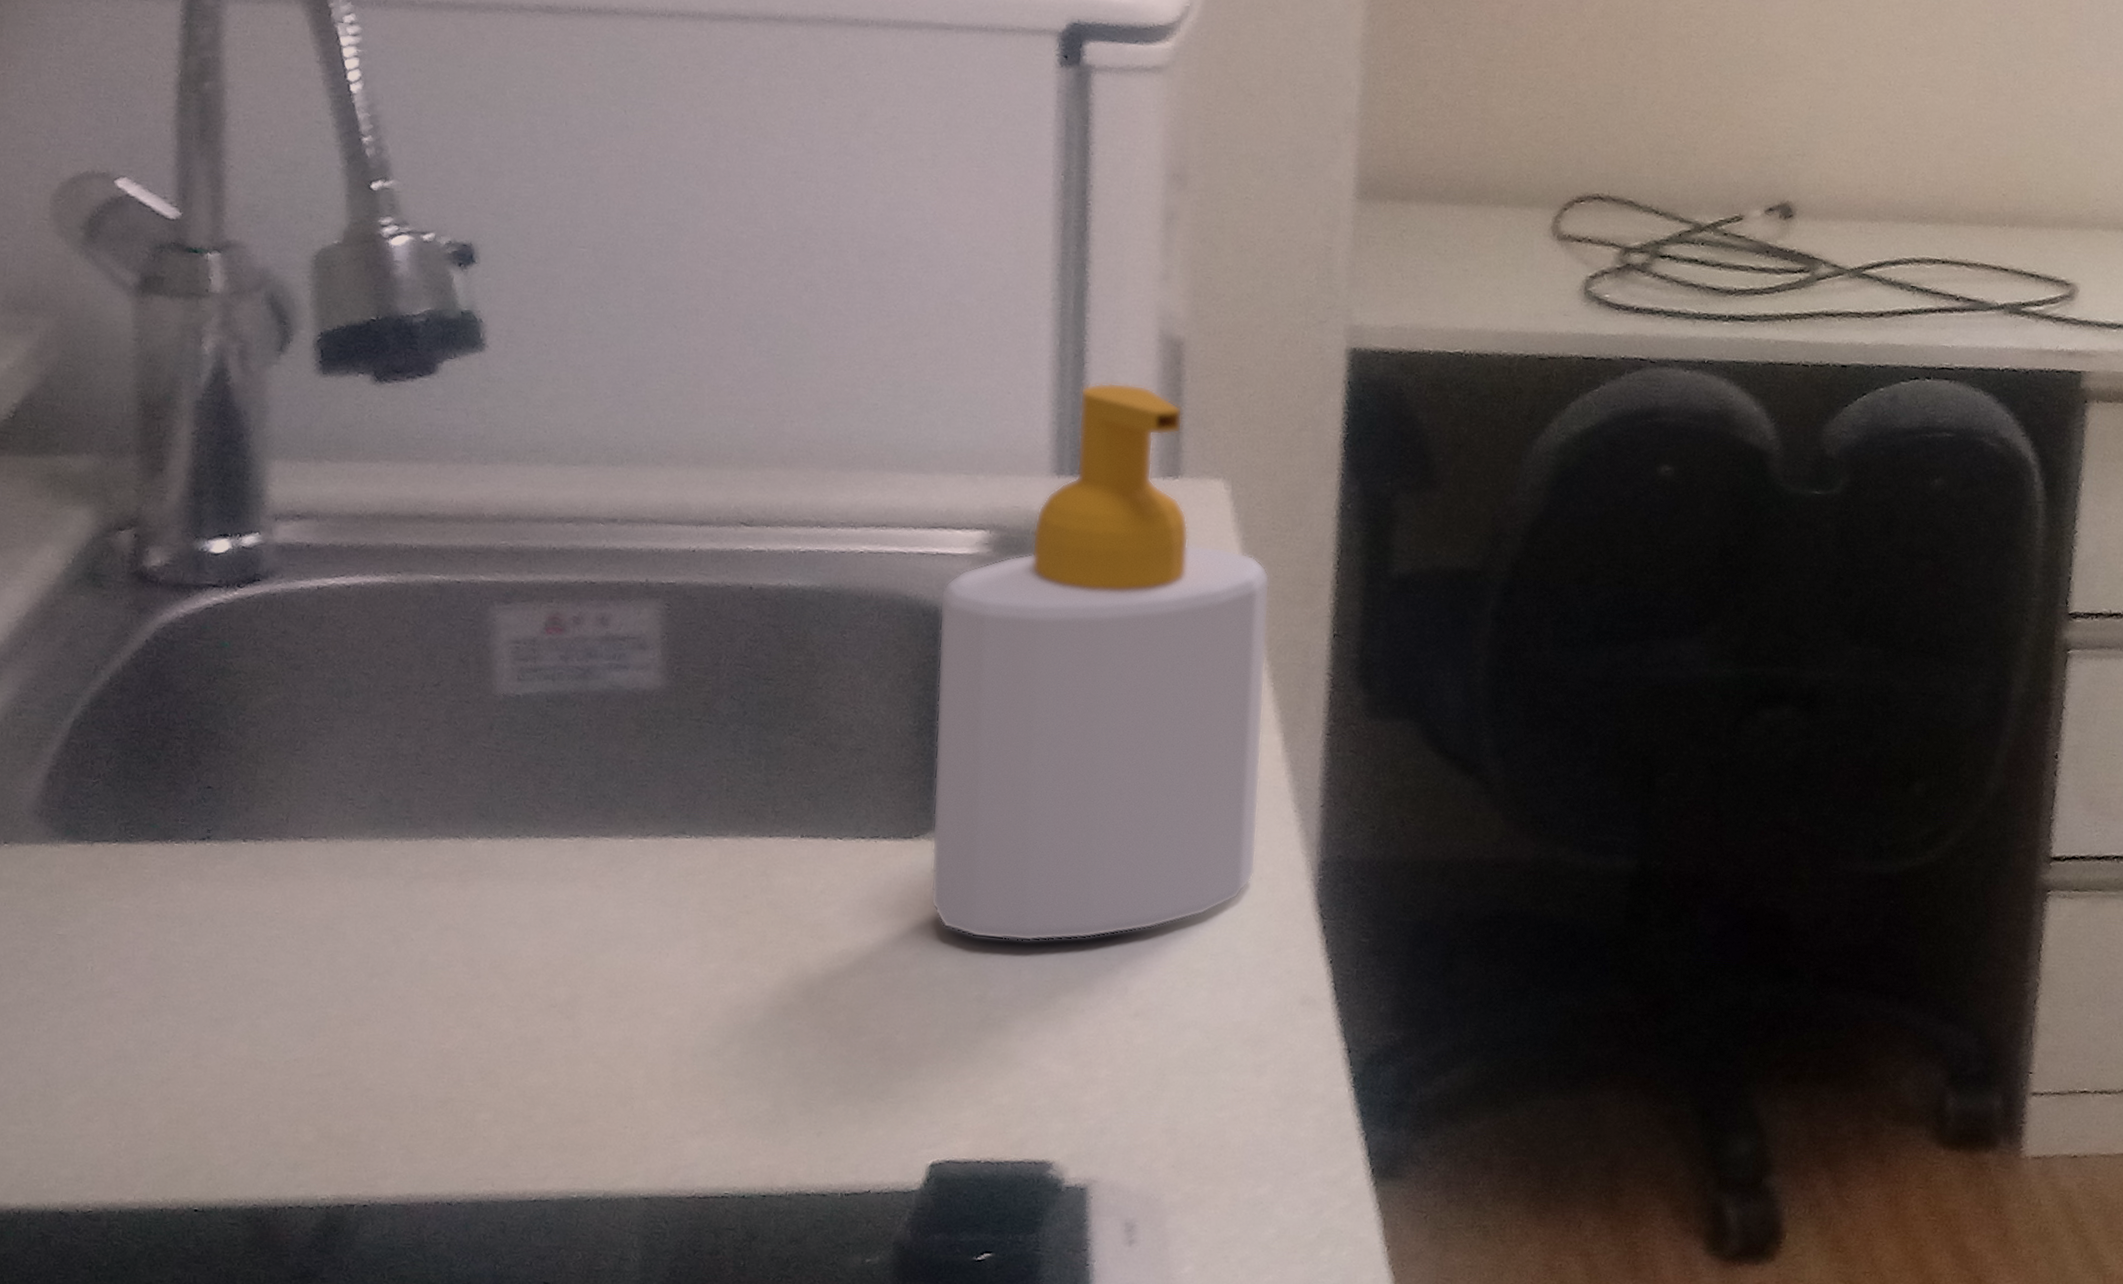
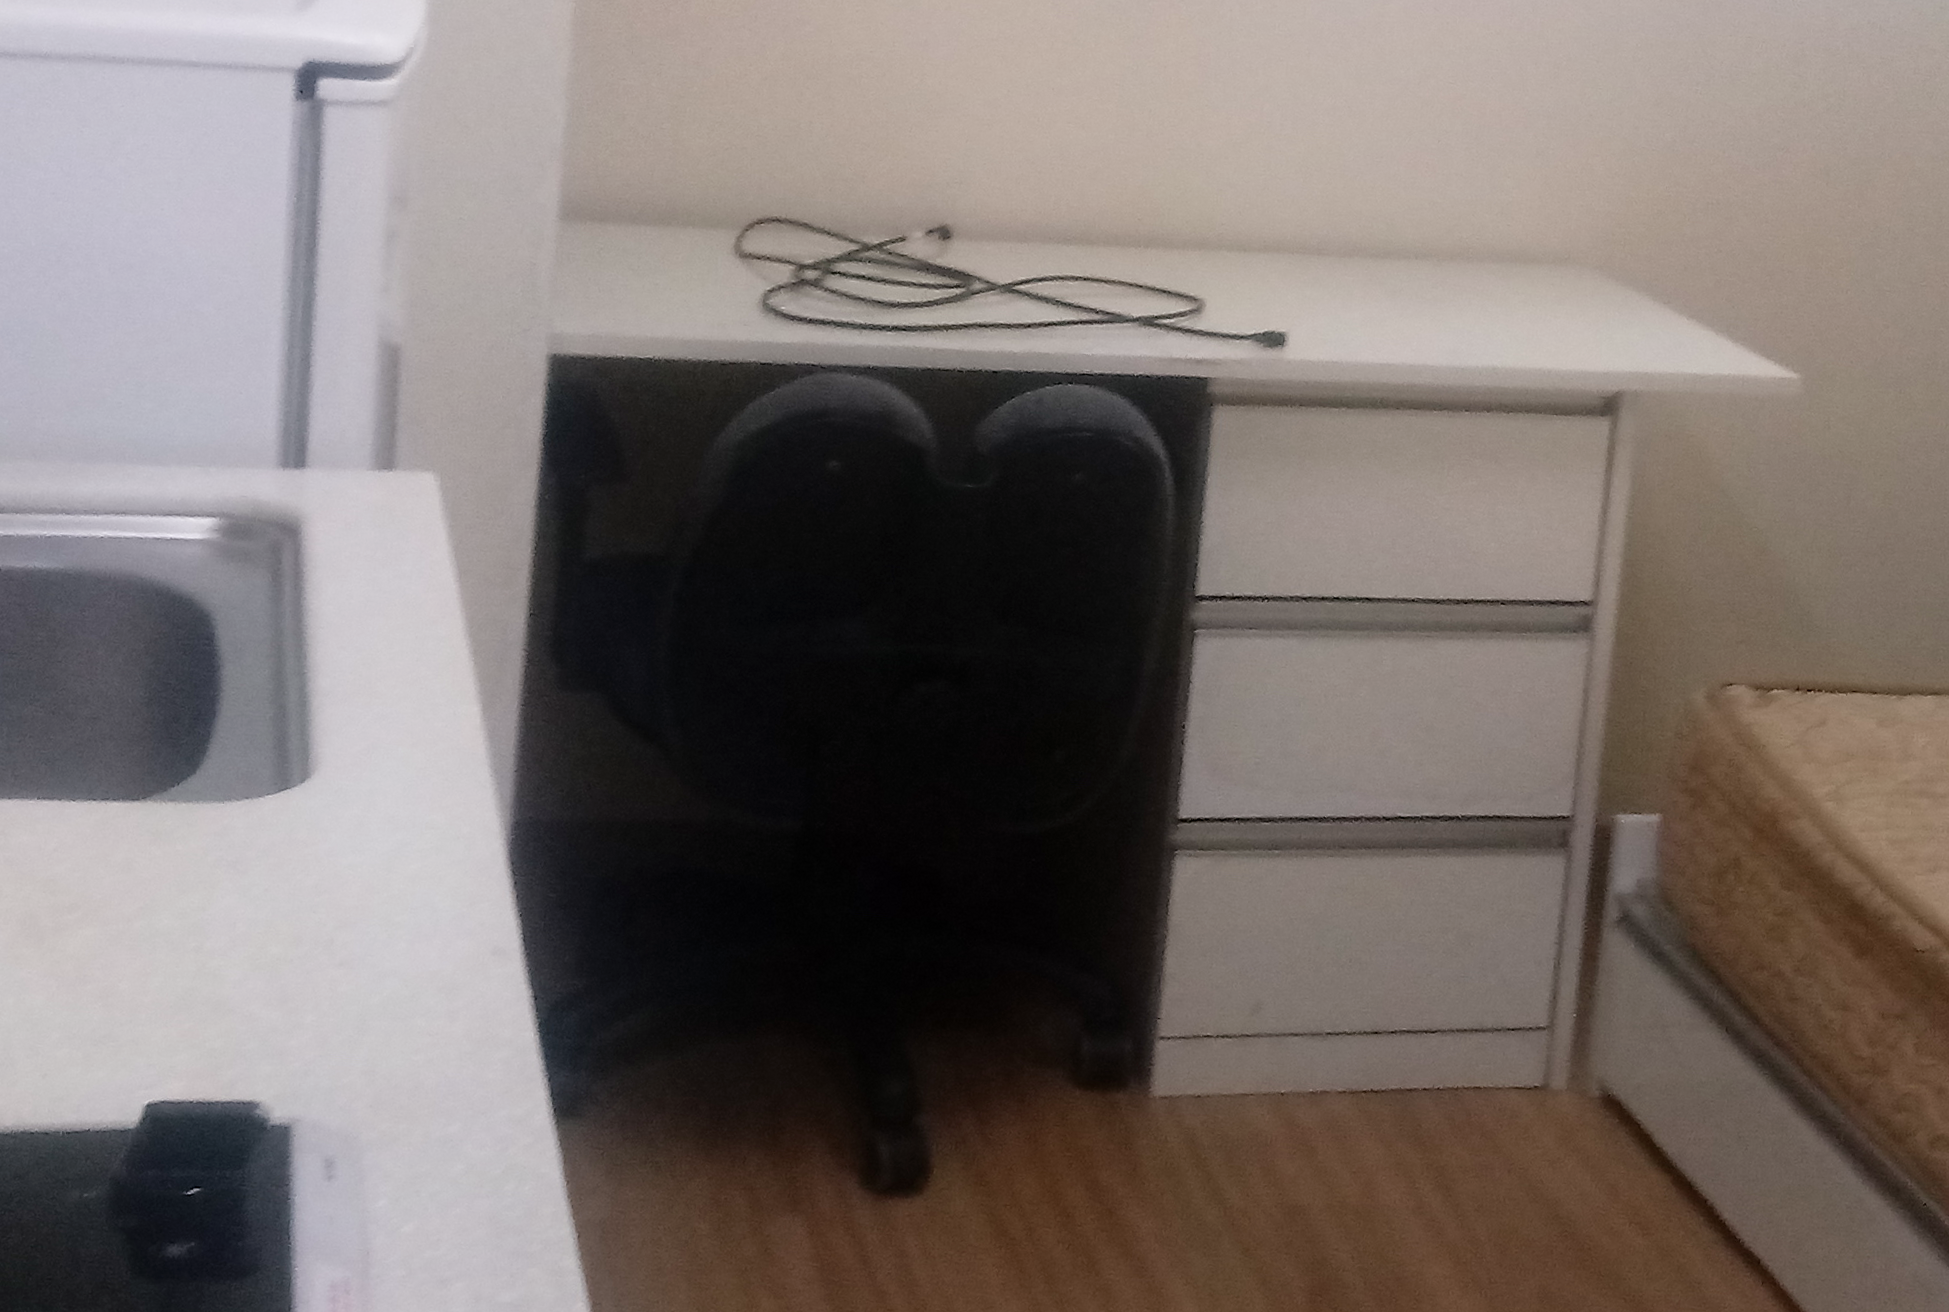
soap bottle: present [930,382,1271,942] -> none [154,384,474,896]

